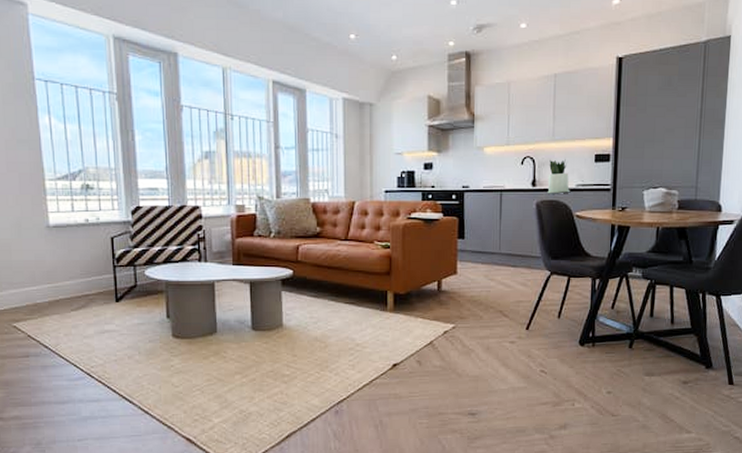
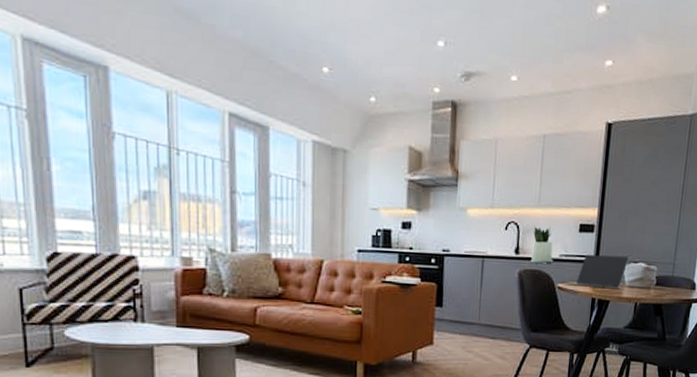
laptop: none [577,182,648,215] -> present [559,254,629,289]

